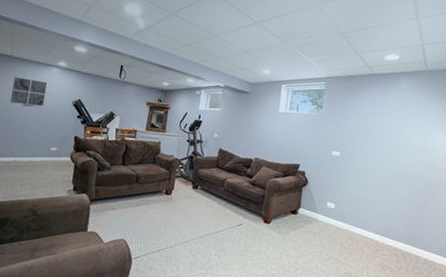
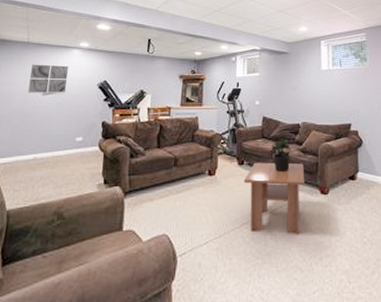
coffee table: none [196,188,252,255] -> present [244,162,305,235]
potted plant: none [223,170,243,200] -> present [271,138,292,173]

